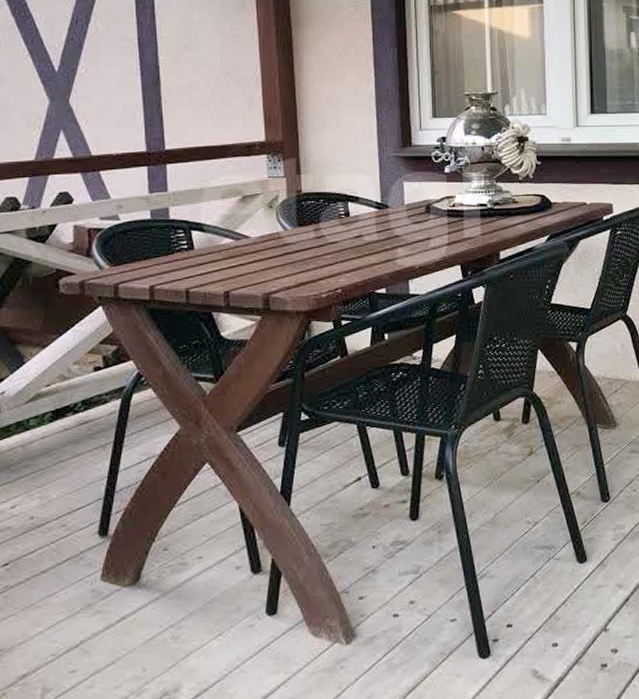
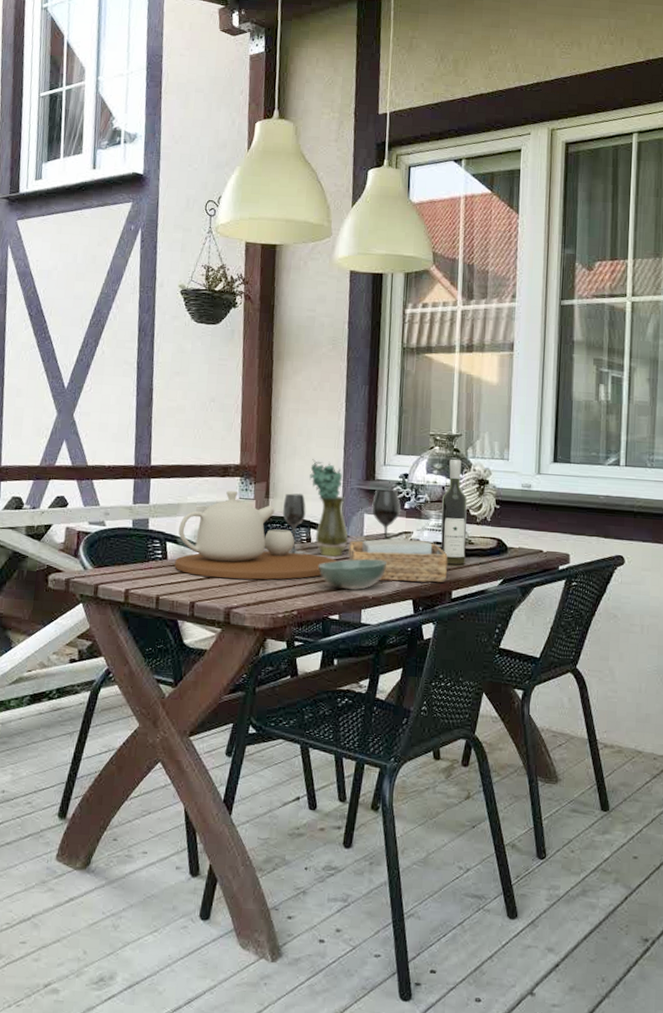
tea set: none [203,169,379,264] -> present [174,490,337,580]
wine glass: none [316,167,344,230] -> present [282,493,306,554]
vase: none [342,129,389,230] -> present [309,459,348,557]
soup bowl: none [360,227,432,261] -> present [318,558,387,590]
napkin holder: none [390,203,494,250] -> present [348,538,448,583]
wineglass: none [411,155,441,206] -> present [372,489,401,540]
bottle: none [483,118,511,228] -> present [441,458,468,567]

